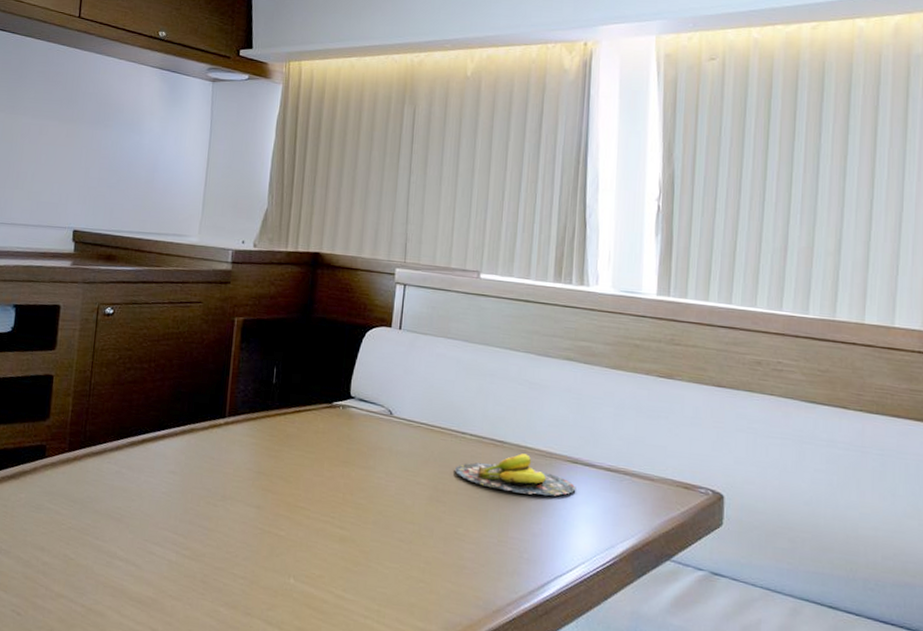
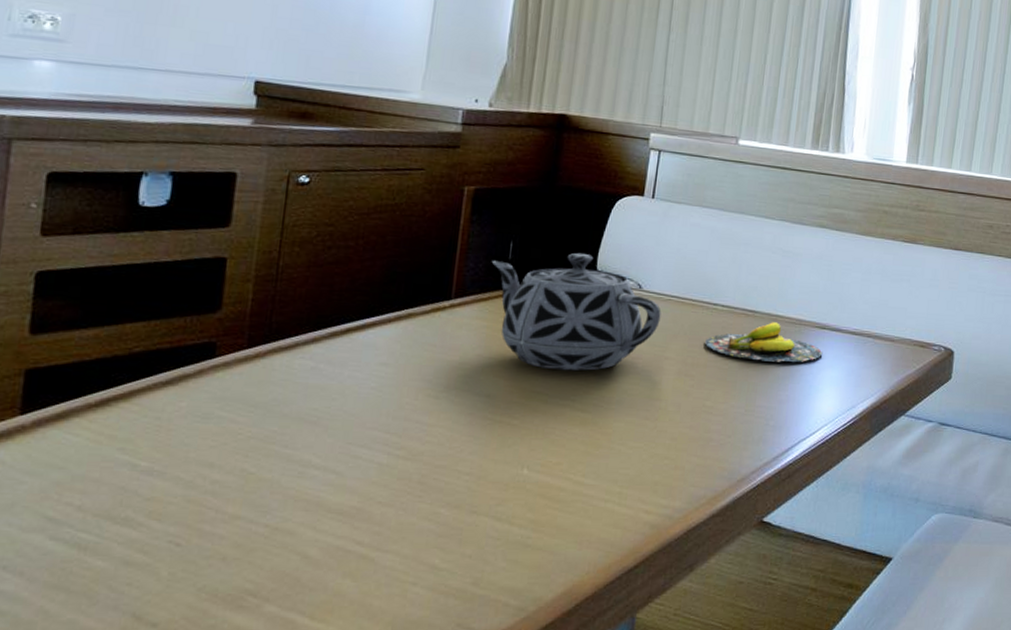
teapot: none [258,379,412,491] -> present [491,253,661,372]

